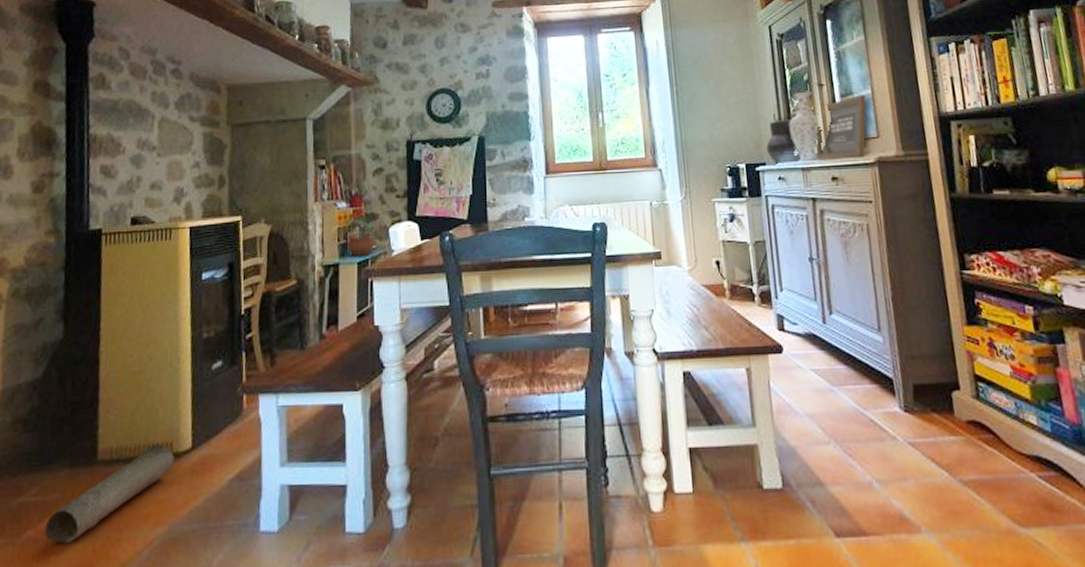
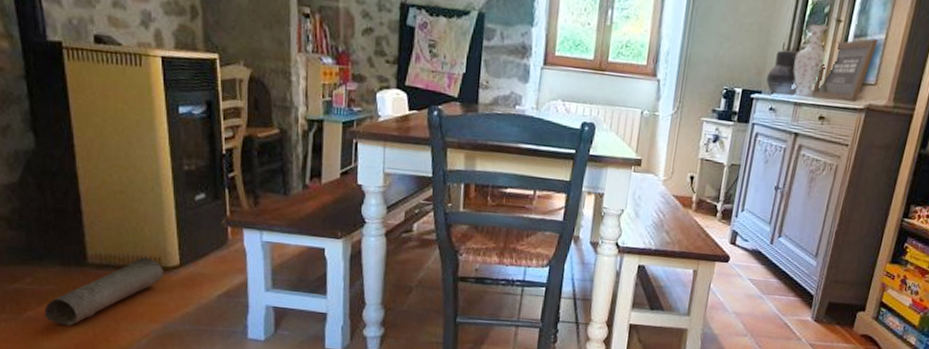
potted plant: present [341,211,378,256] -> none [326,71,364,117]

